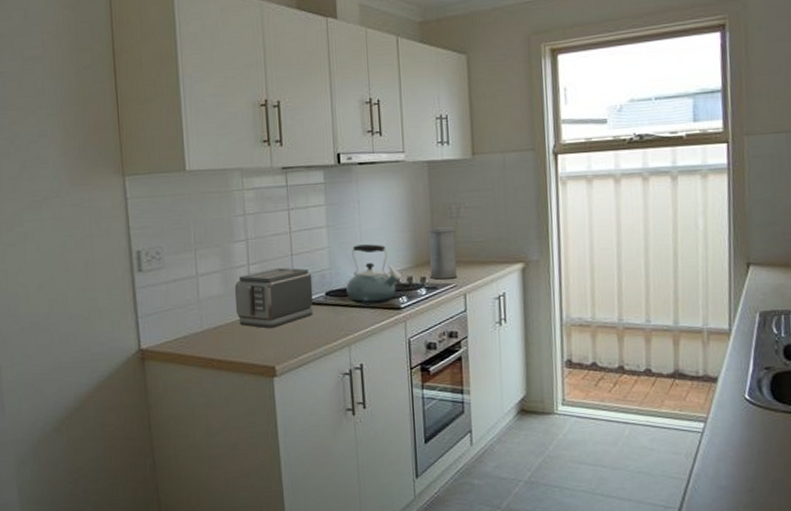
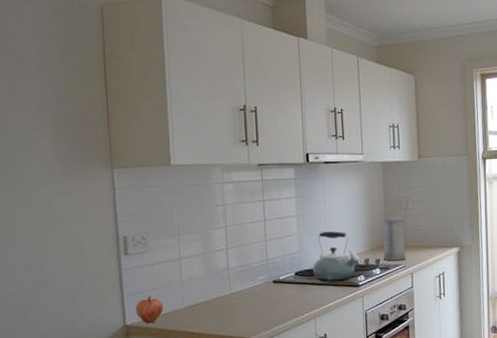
fruit: none [150,317,180,348] -> present [135,296,164,324]
toaster: present [235,267,314,328] -> none [215,251,285,304]

